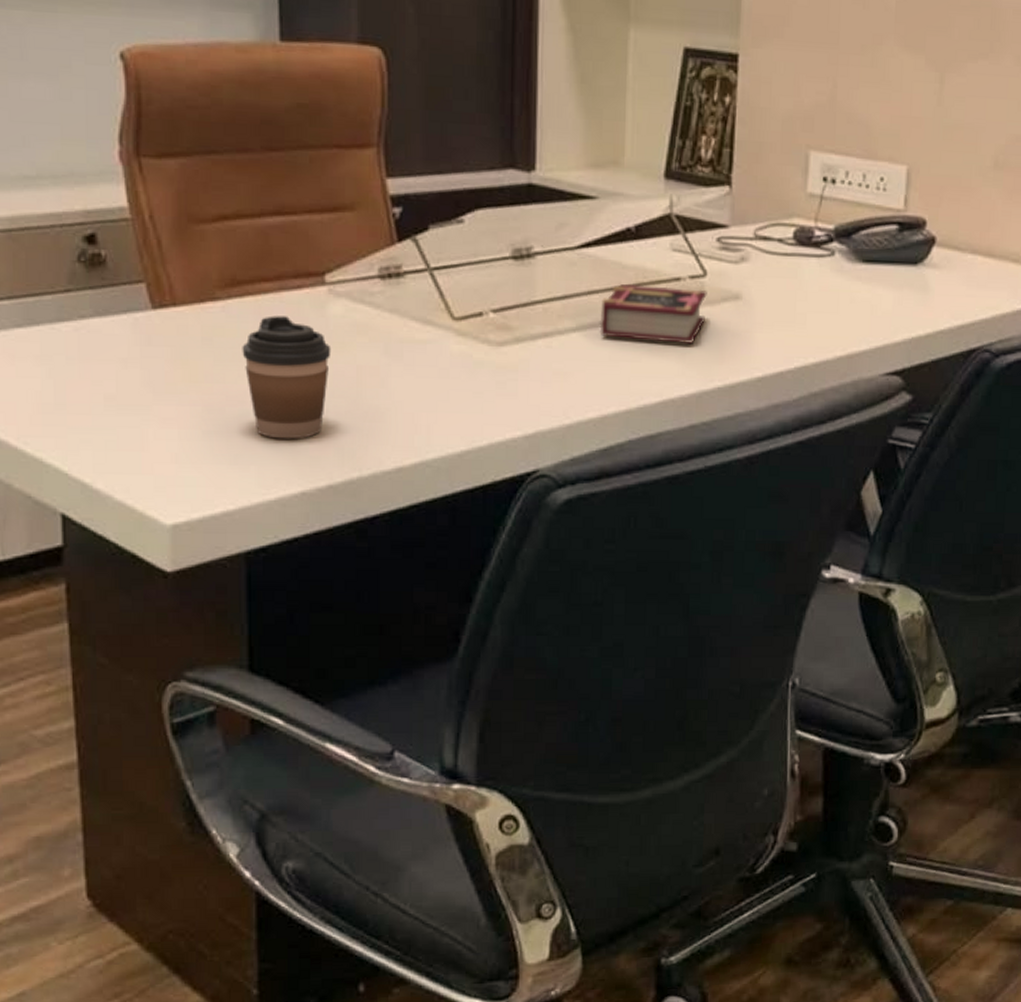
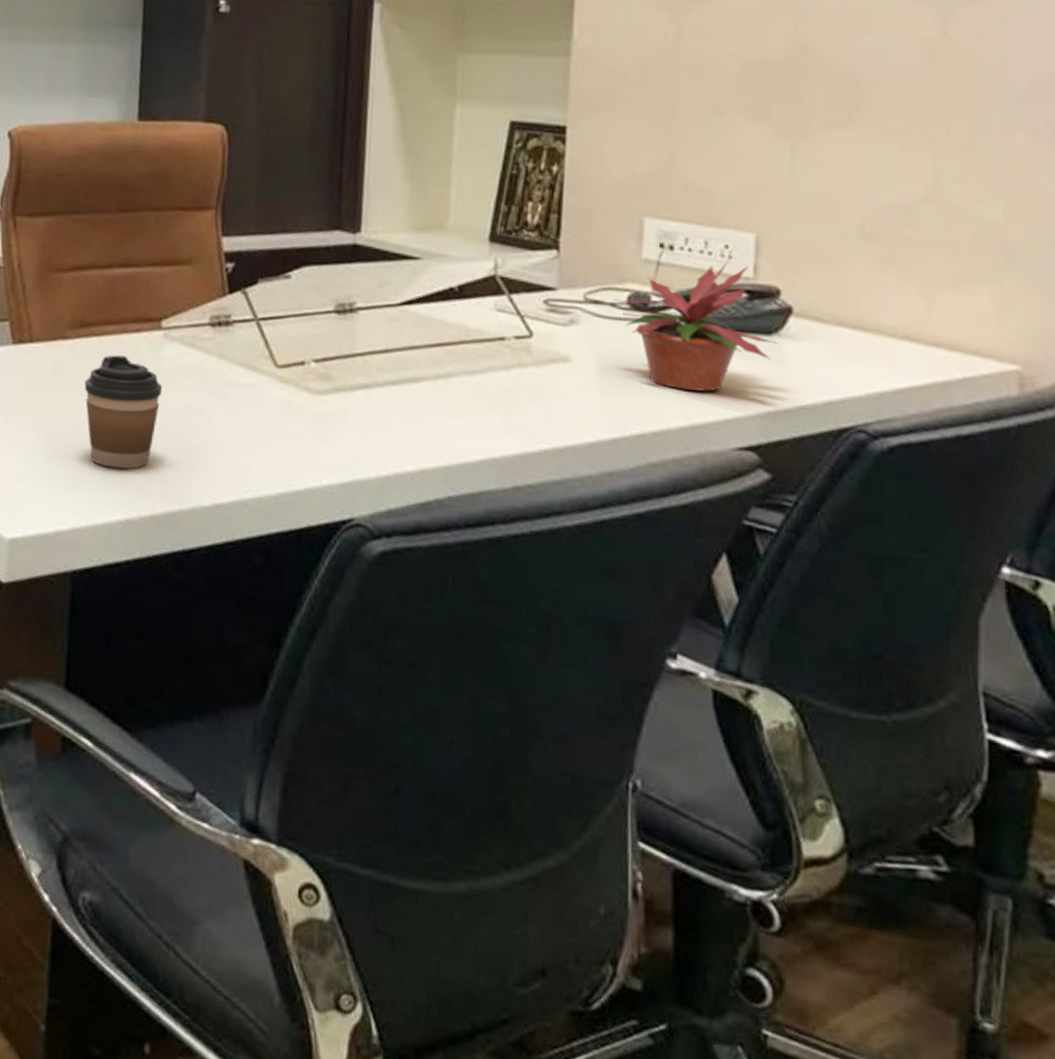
book: present [599,284,707,343] -> none [420,341,533,403]
potted plant: none [780,189,923,322] -> present [613,257,778,392]

